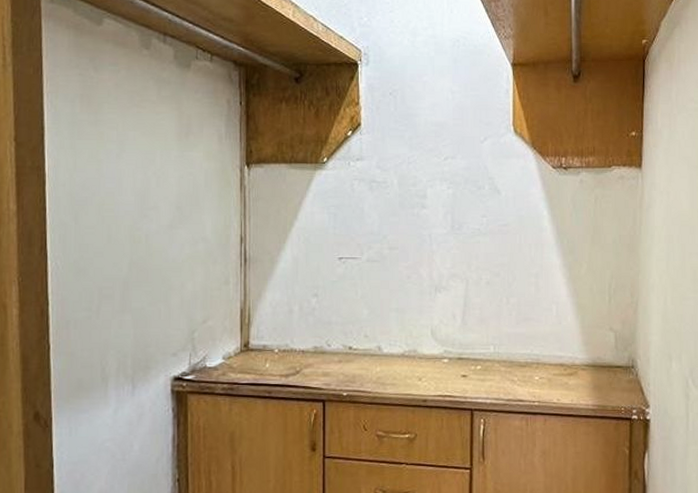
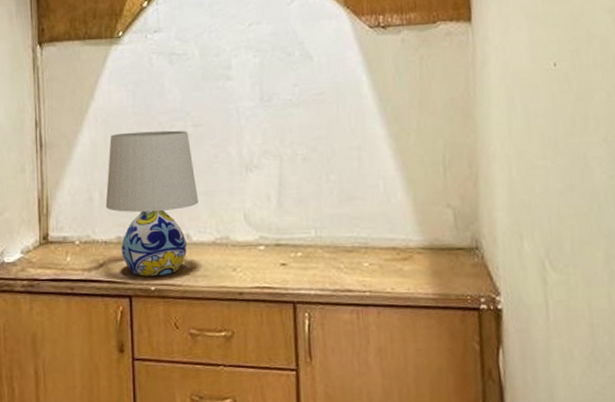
table lamp: none [304,252,391,383] -> present [105,130,199,276]

